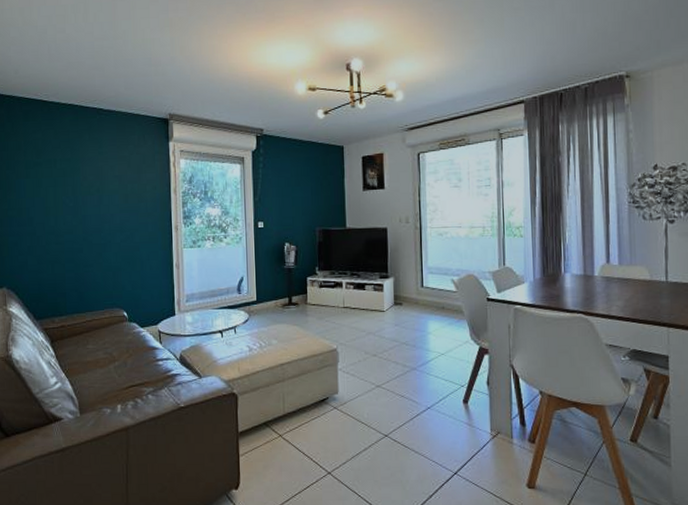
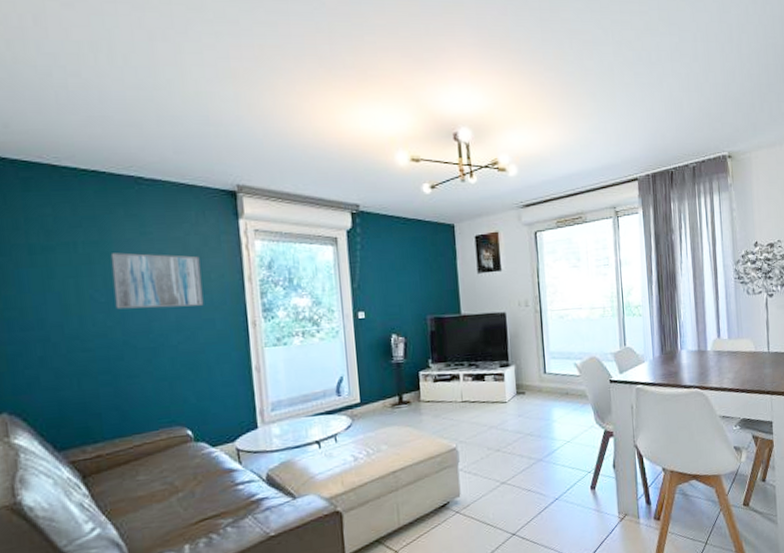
wall art: none [78,168,141,213] -> present [110,252,204,310]

